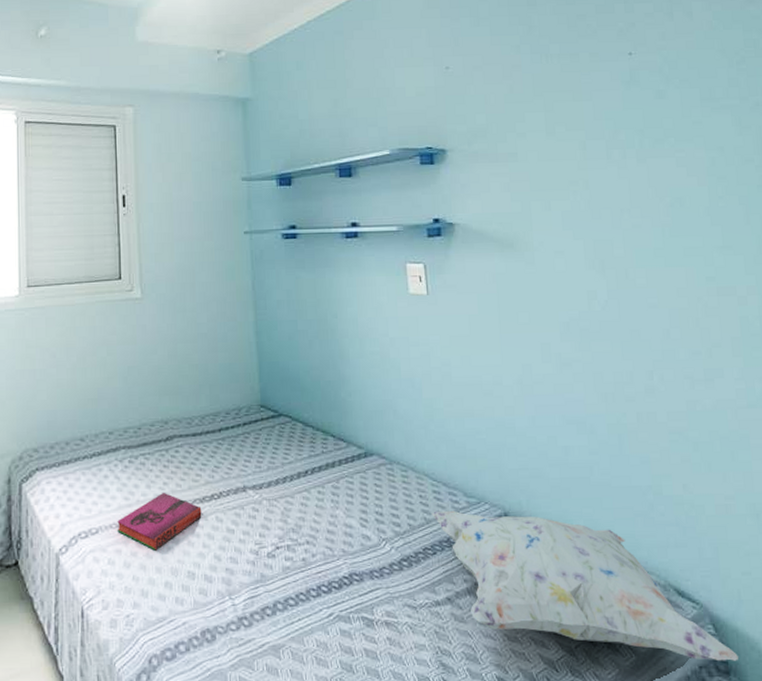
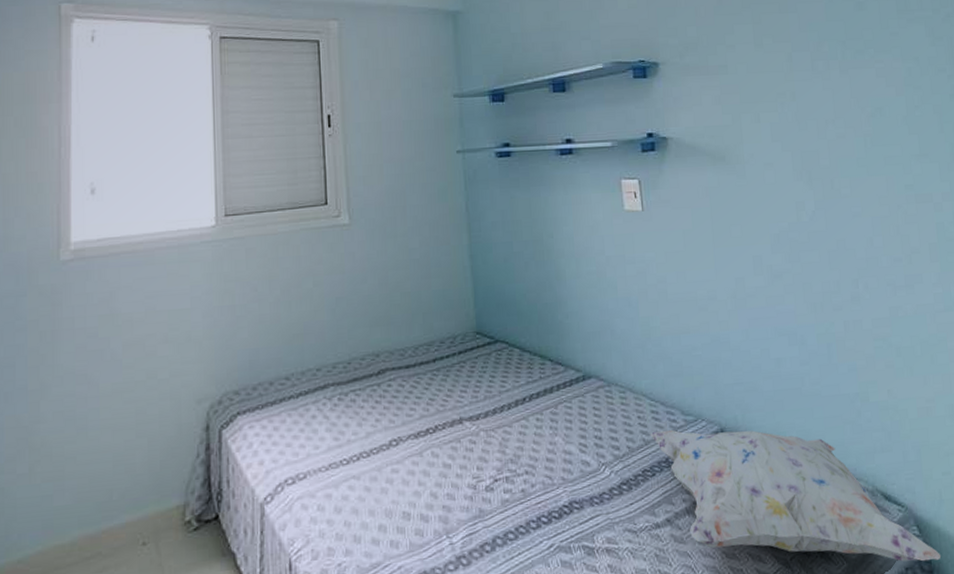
hardback book: present [117,492,202,551] -> none [326,429,417,493]

